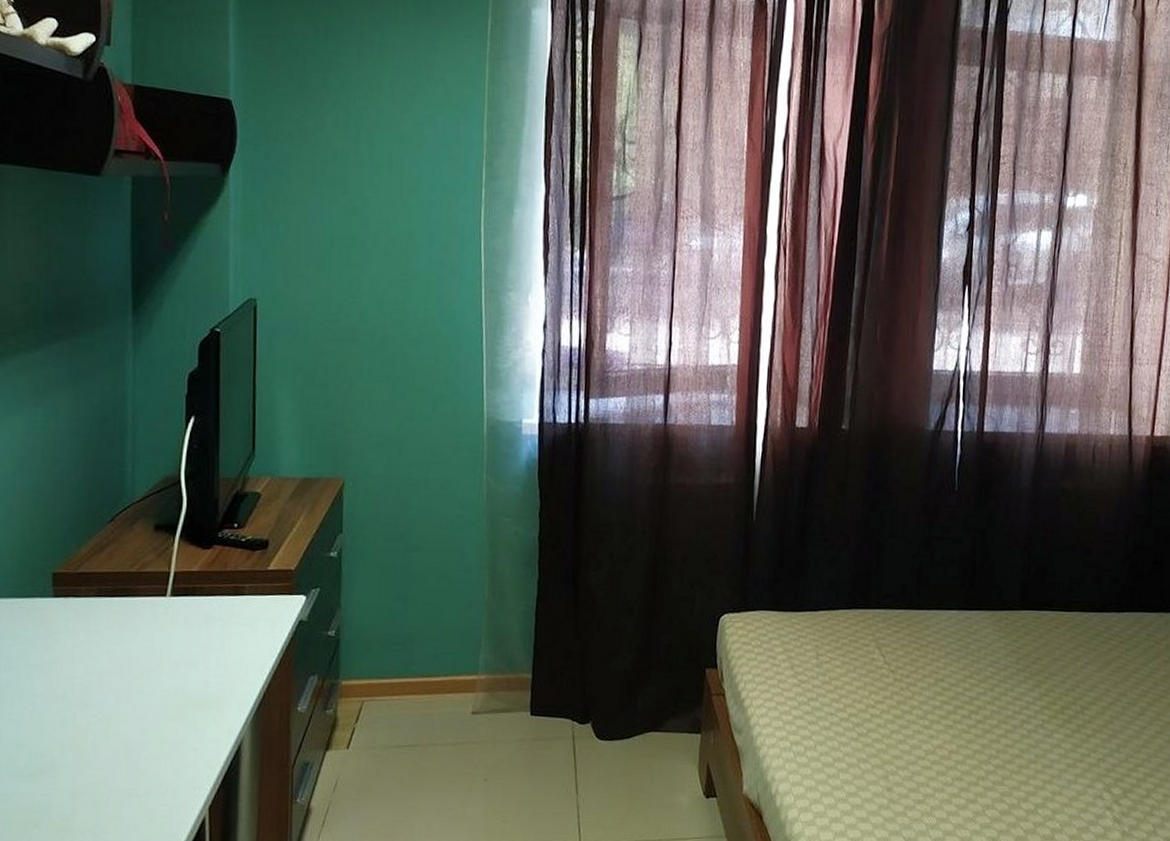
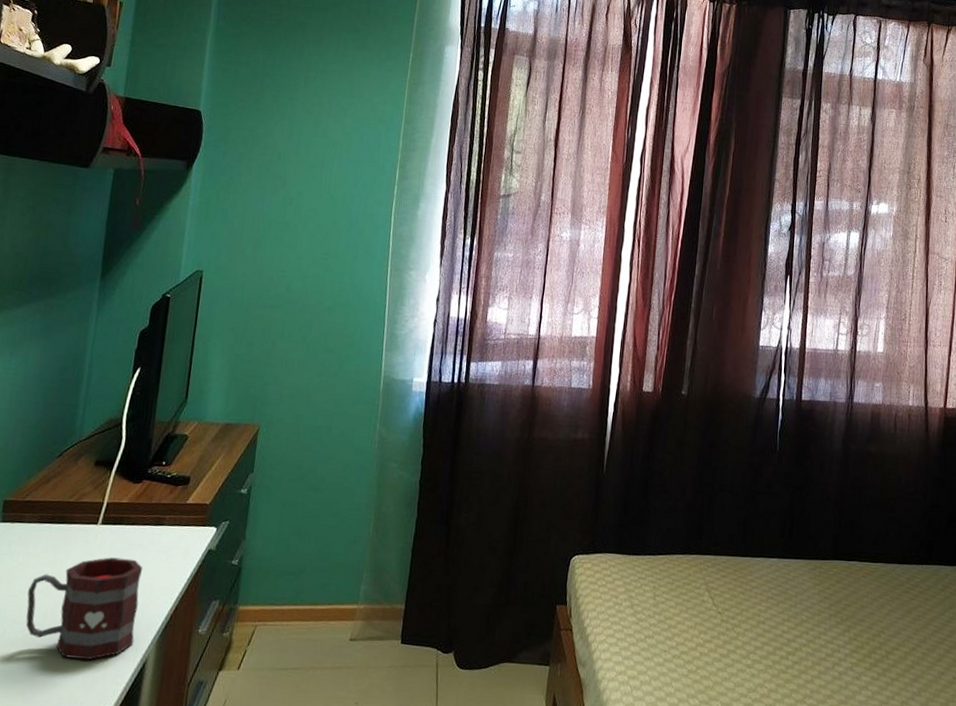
mug: none [94,632,226,744] -> present [25,557,143,661]

